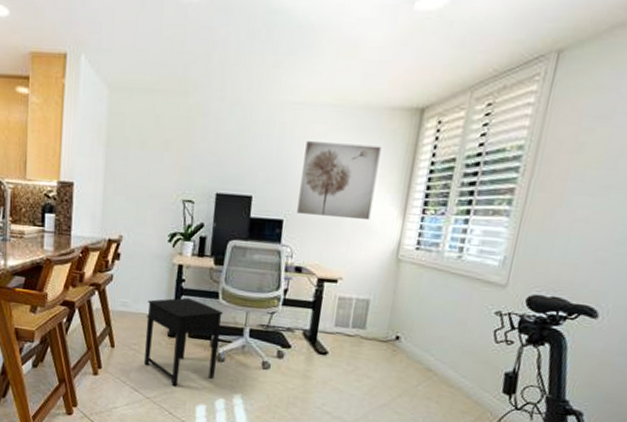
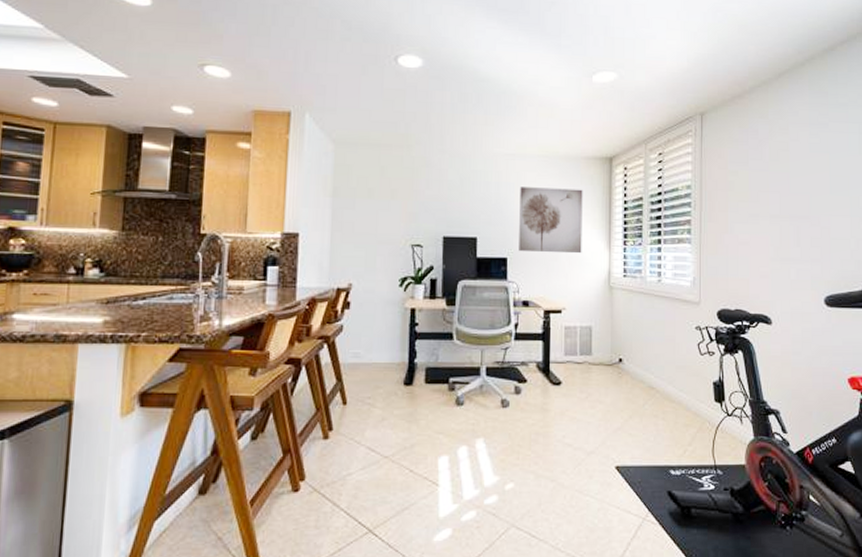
side table: present [144,297,224,387] -> none [380,341,460,440]

